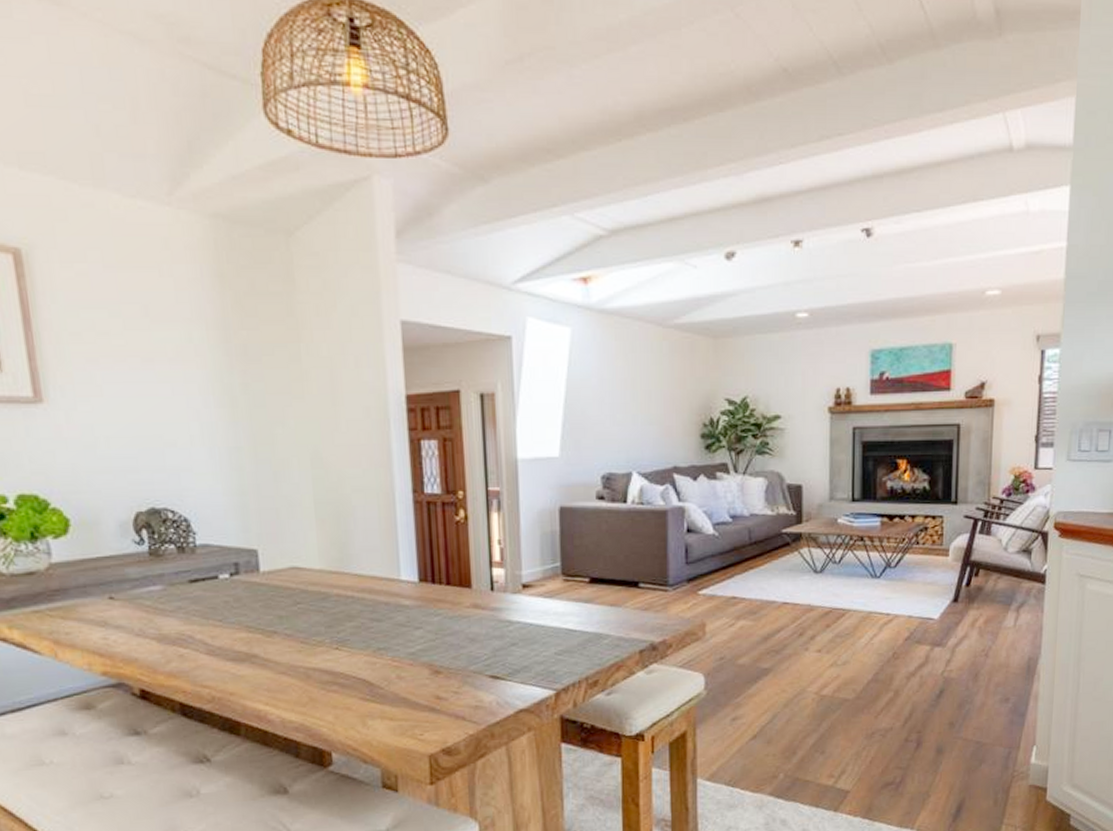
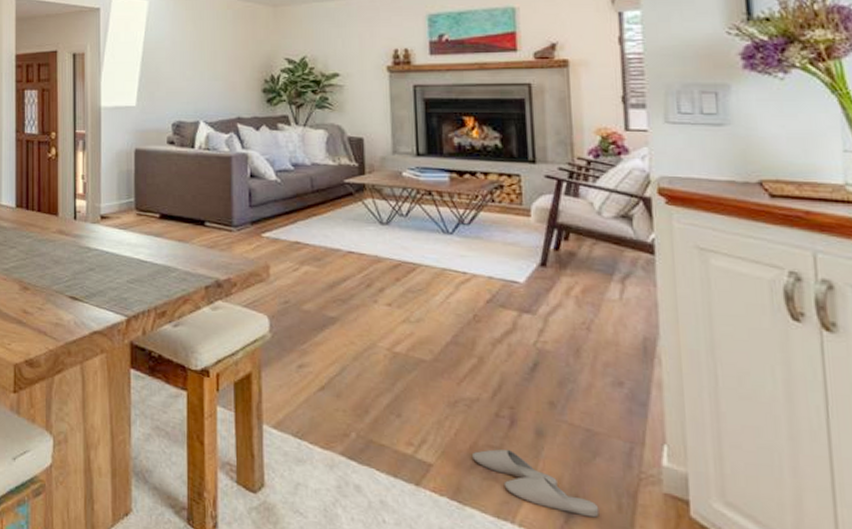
slippers: none [882,769,980,814] -> present [471,449,600,518]

